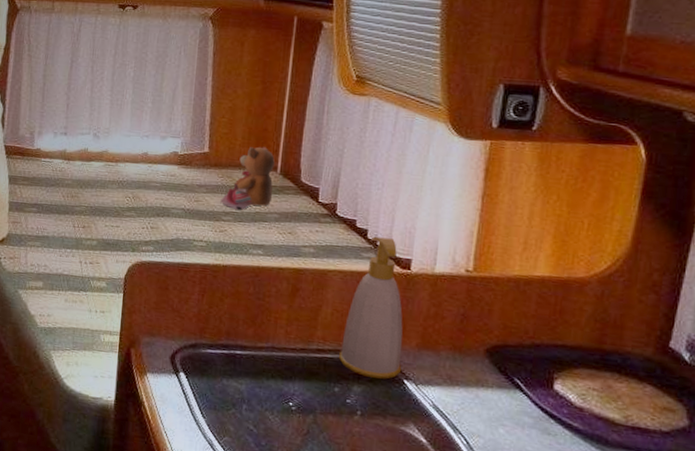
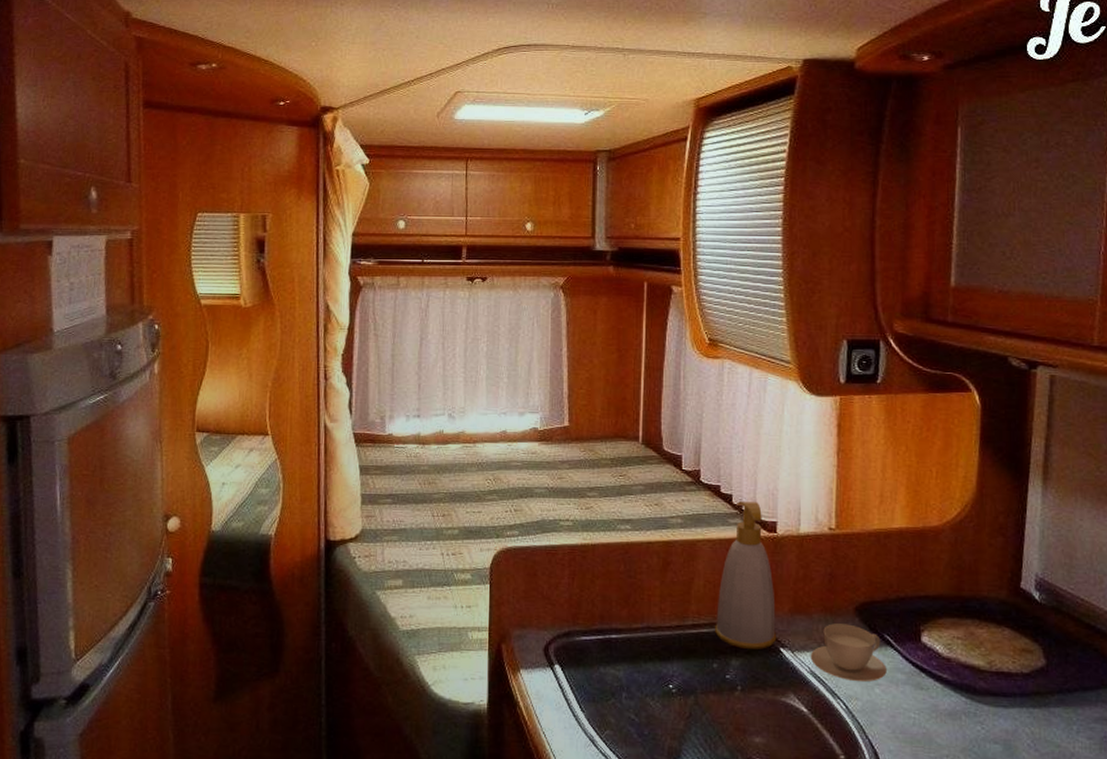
teddy bear: present [220,146,275,211] -> none [584,417,637,485]
teacup: none [434,362,514,422] -> present [810,623,887,682]

